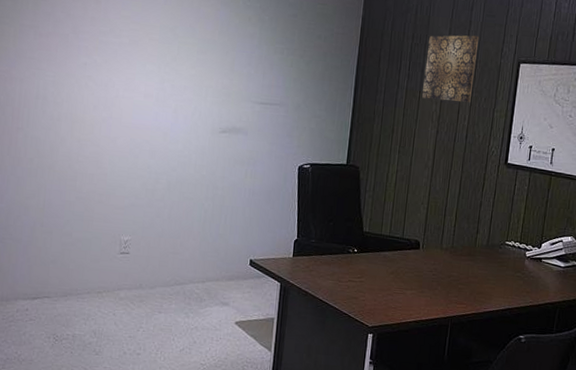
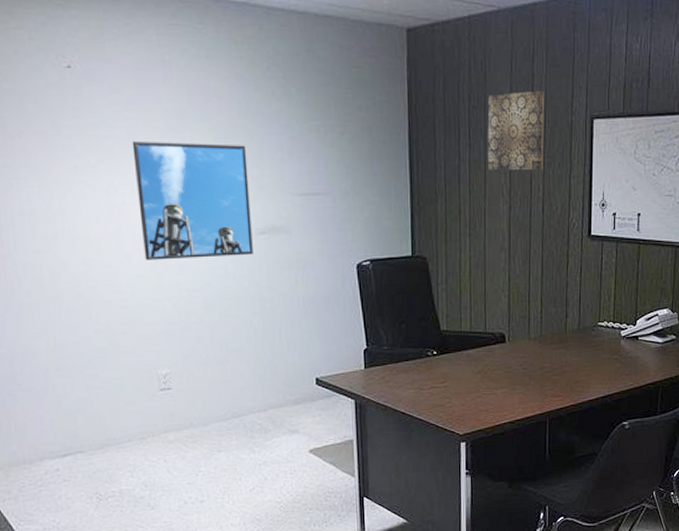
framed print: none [126,48,222,149] -> present [132,141,253,260]

